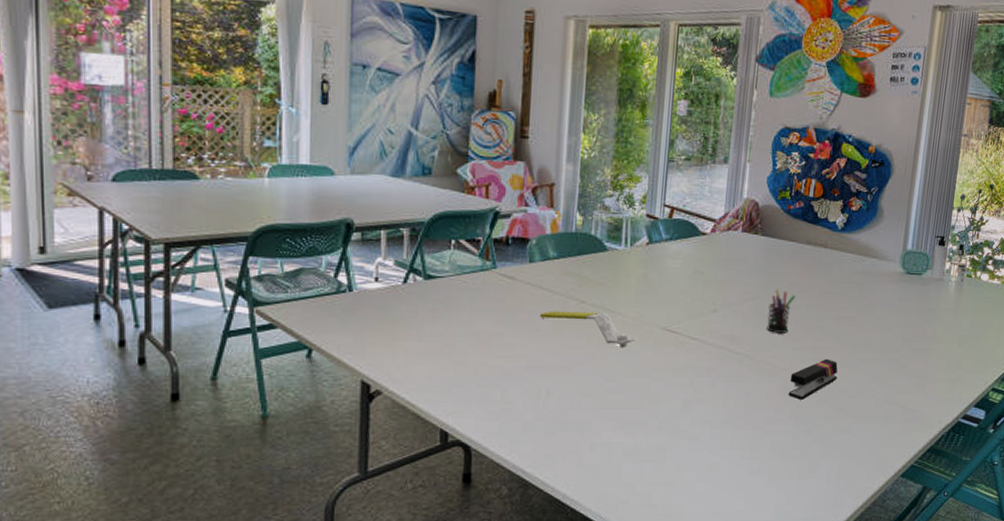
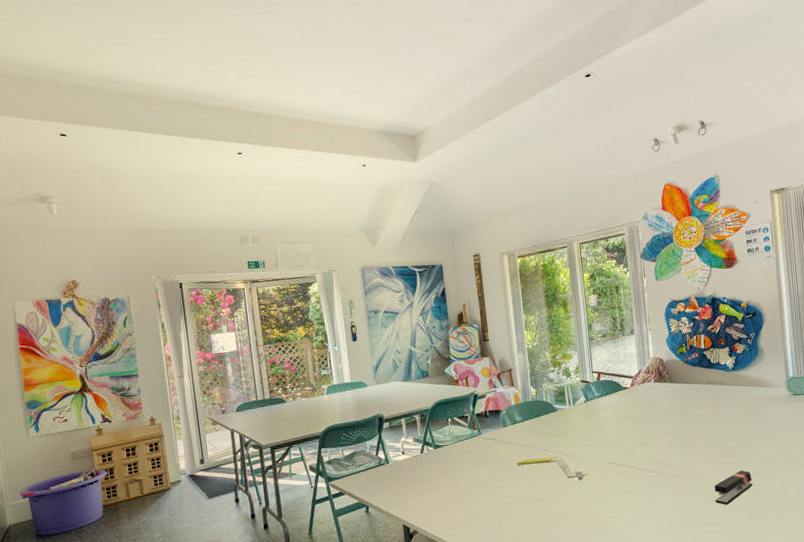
pen holder: present [767,289,796,333] -> none [686,421,706,455]

